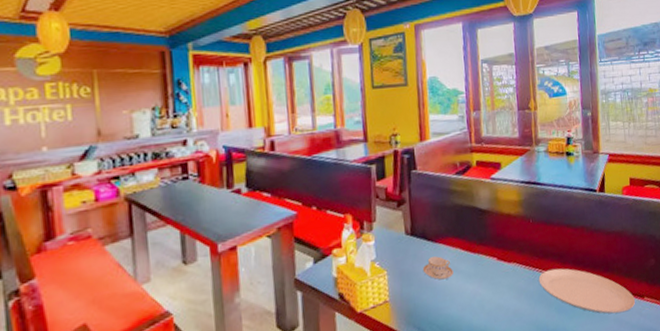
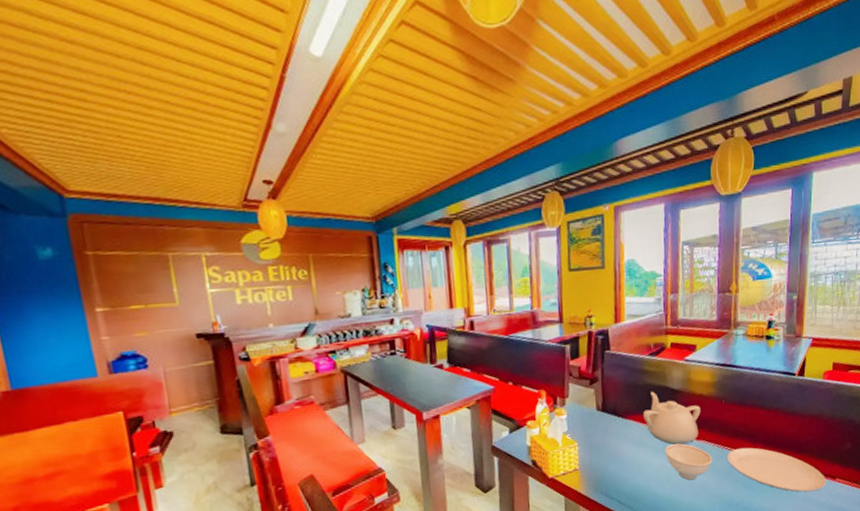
teacup: present [422,256,454,280] -> none [612,431,642,453]
teapot: none [453,212,510,269] -> present [643,391,701,445]
bowl: none [477,267,525,307] -> present [665,443,713,480]

